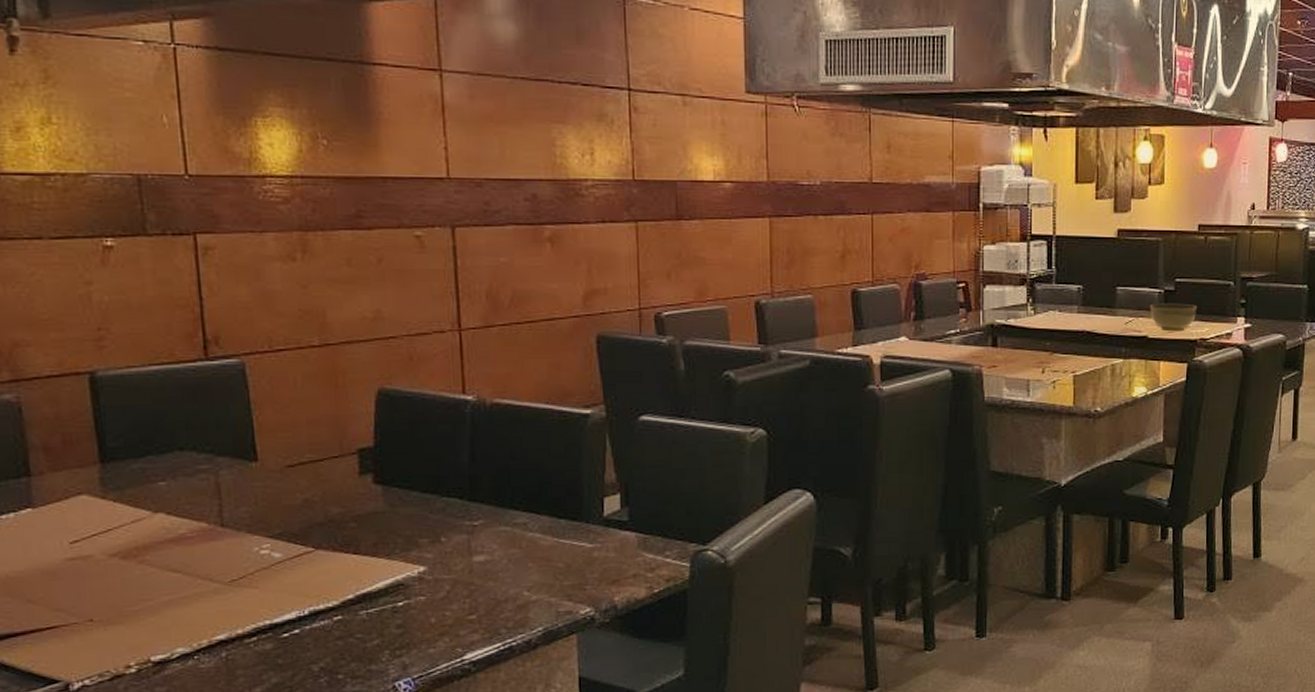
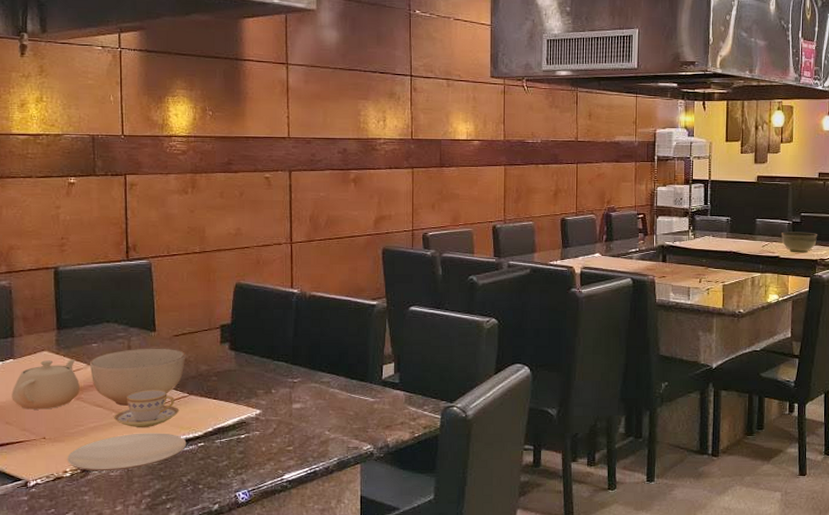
teapot: none [33,505,143,581] -> present [11,359,80,410]
plate: none [128,604,316,664] -> present [66,433,187,471]
bowl: none [155,484,308,569] -> present [89,348,186,406]
teacup: none [200,544,302,600] -> present [114,390,180,428]

